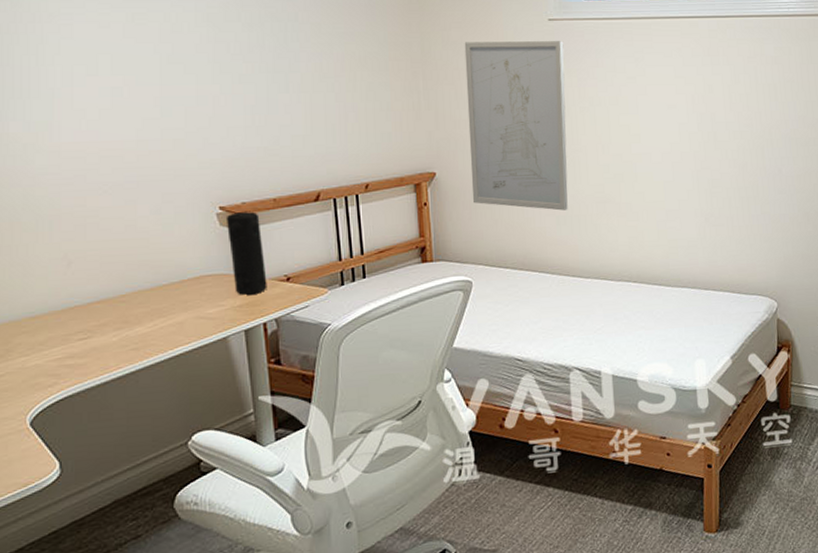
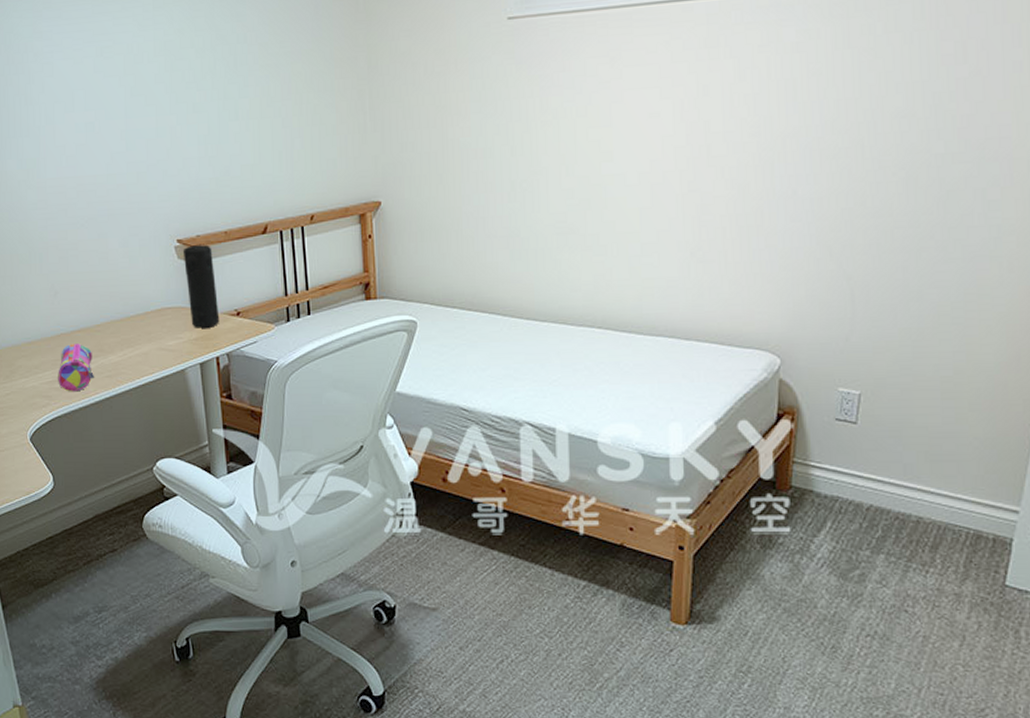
pencil case: none [69,316,118,369] -> present [58,344,95,392]
wall art: present [464,41,568,211] -> none [413,43,525,244]

